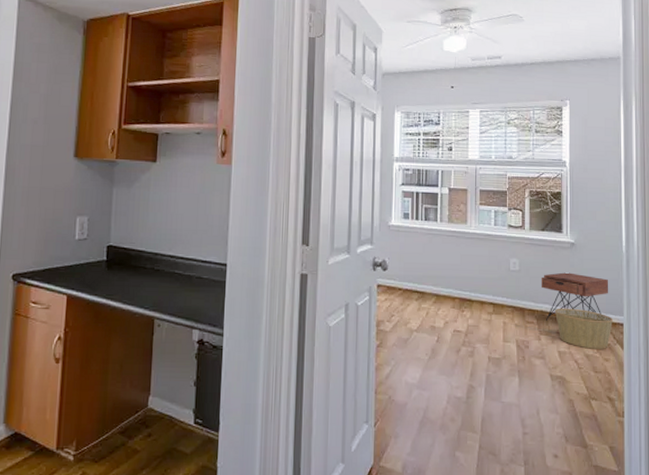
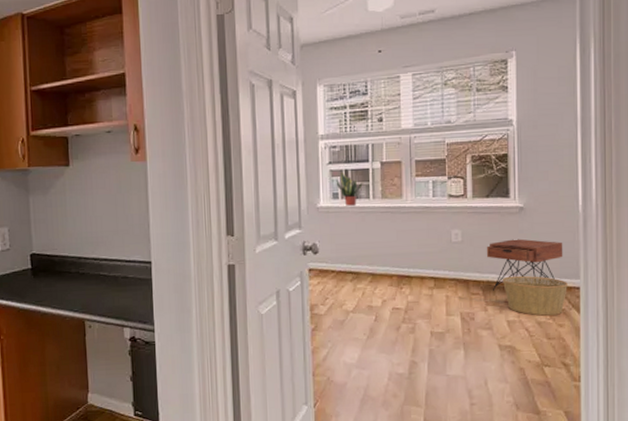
potted plant: none [407,193,432,228] -> present [336,171,363,207]

